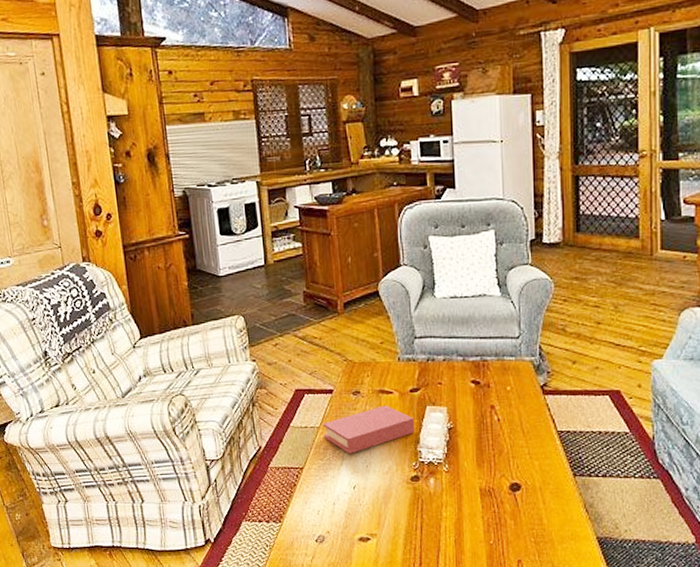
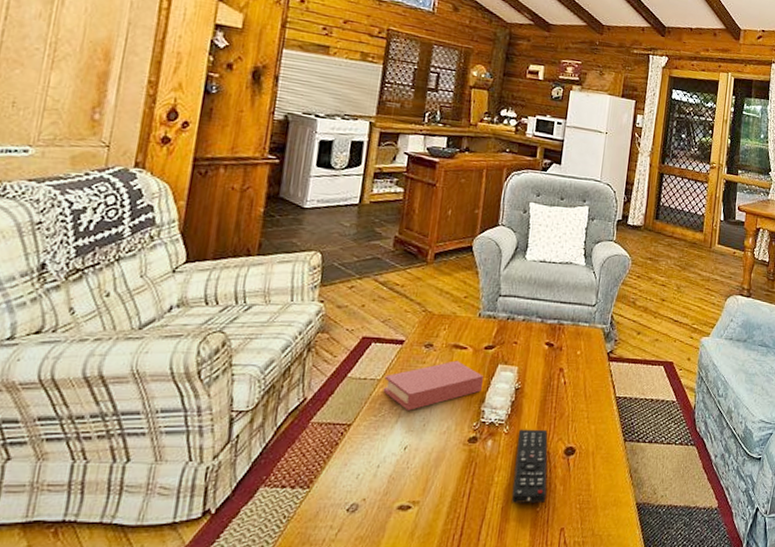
remote control: none [458,466,498,536] -> present [511,429,548,503]

